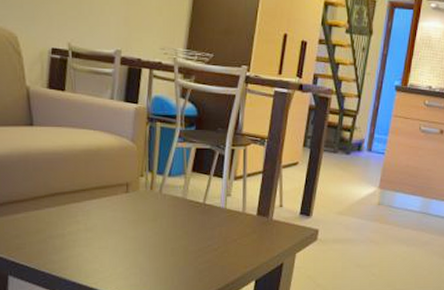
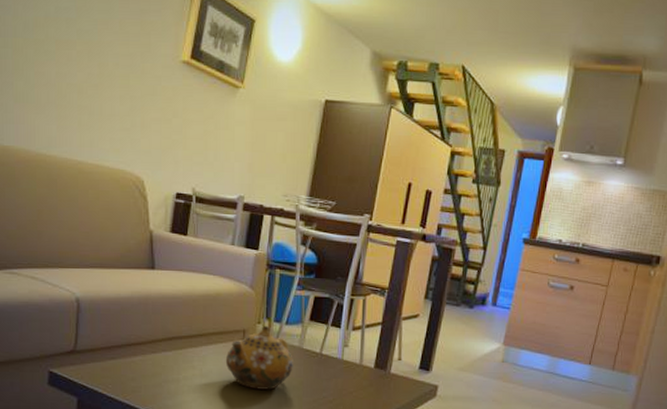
teapot: none [109,178,178,241] -> present [225,325,293,390]

